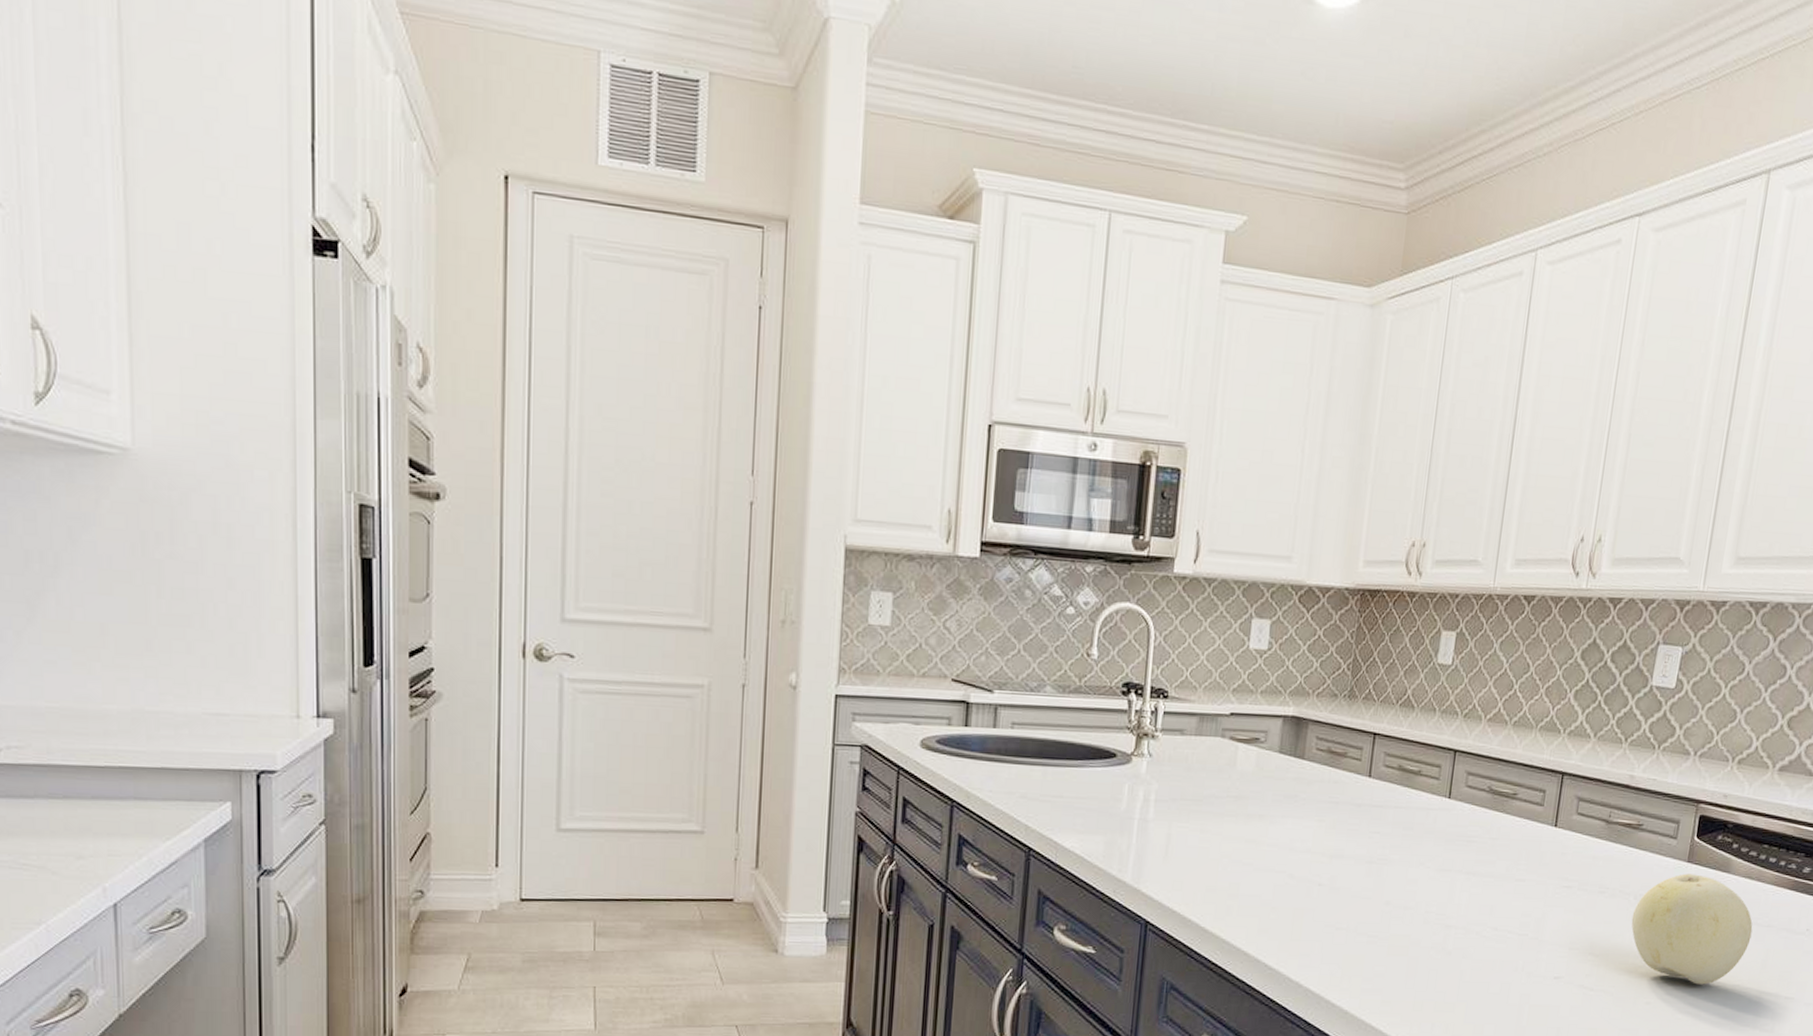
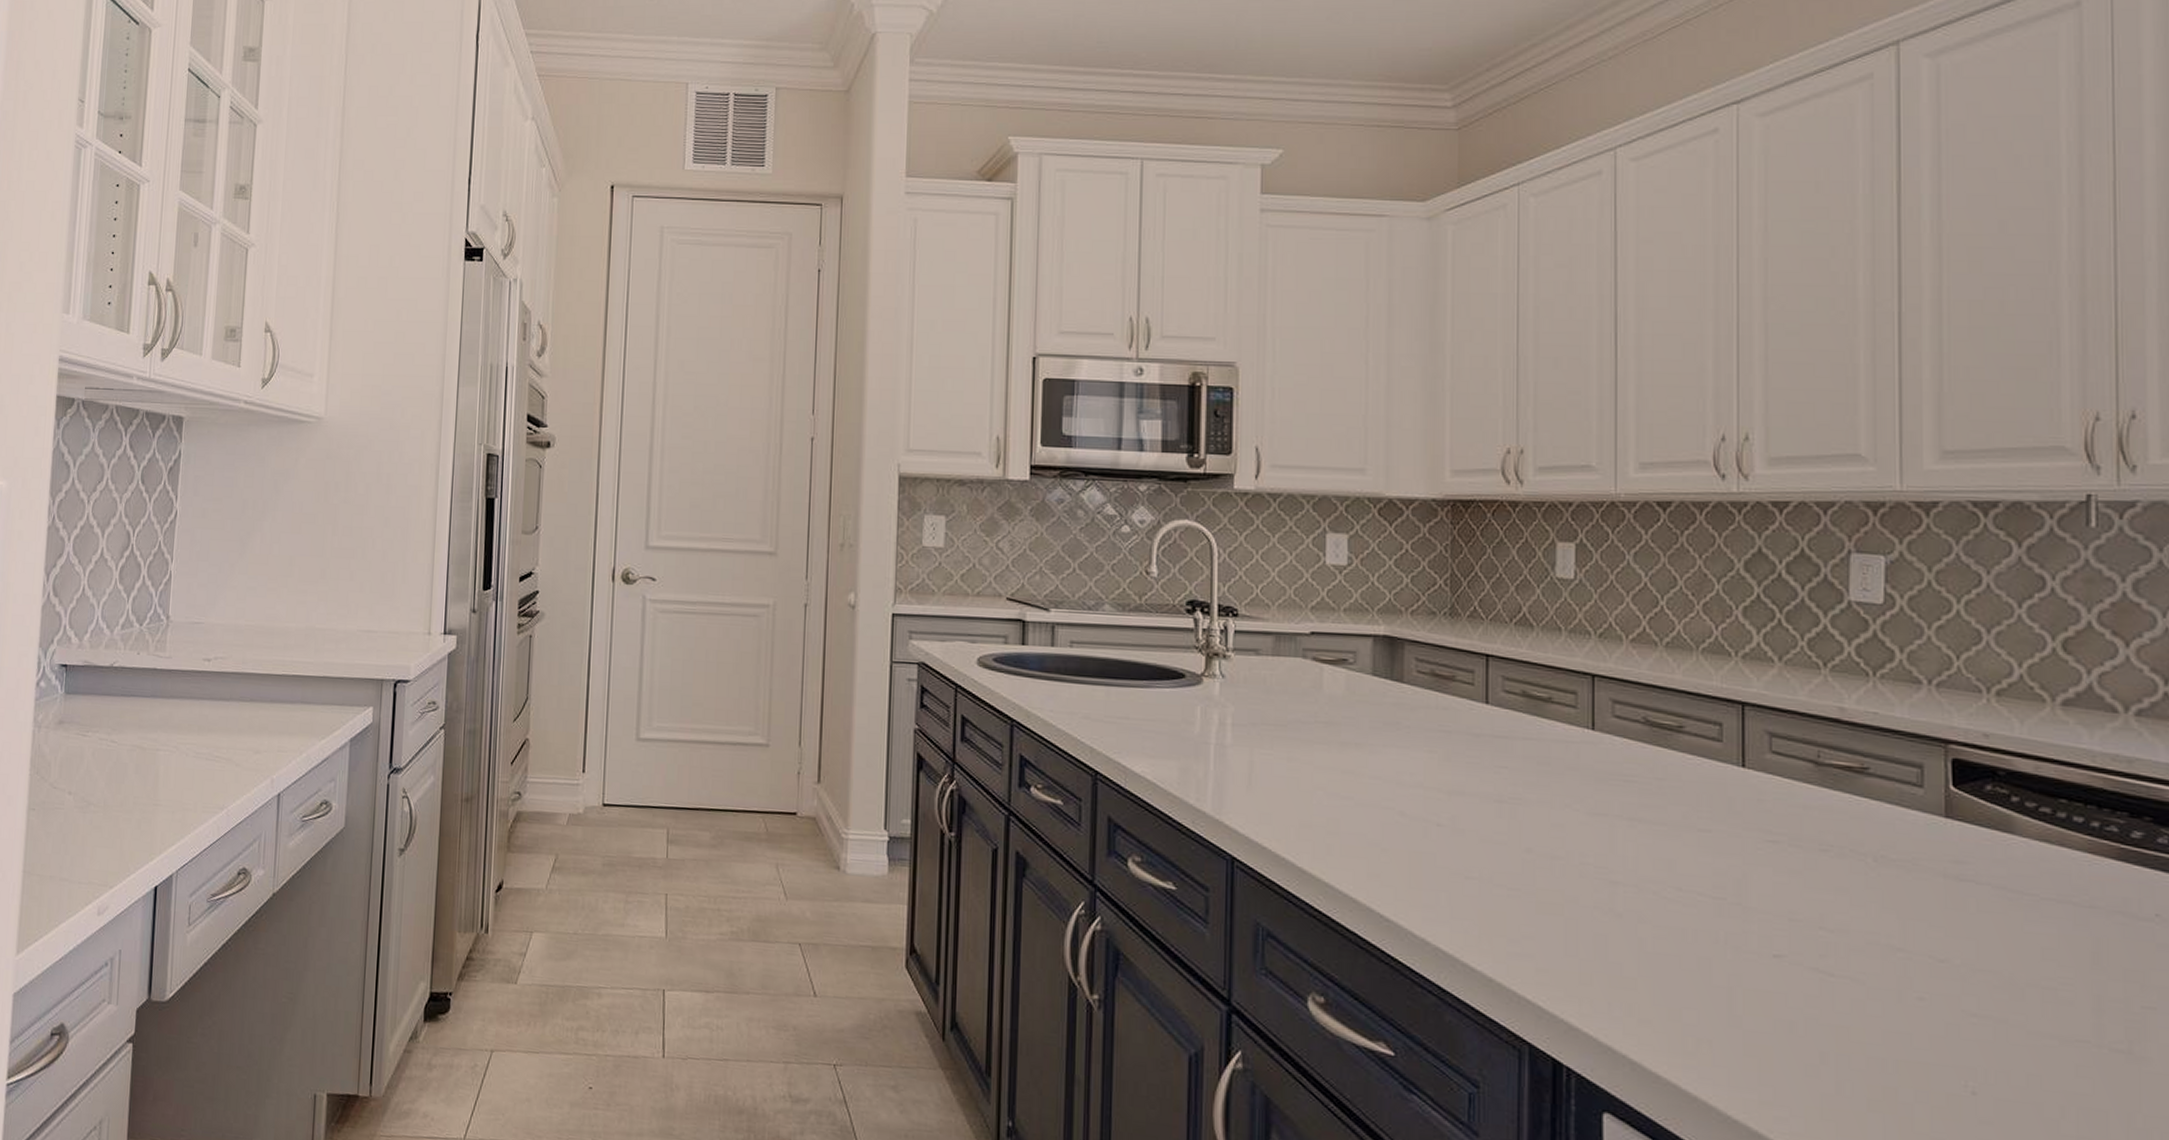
fruit: present [1631,873,1753,985] -> none [1875,832,2067,981]

